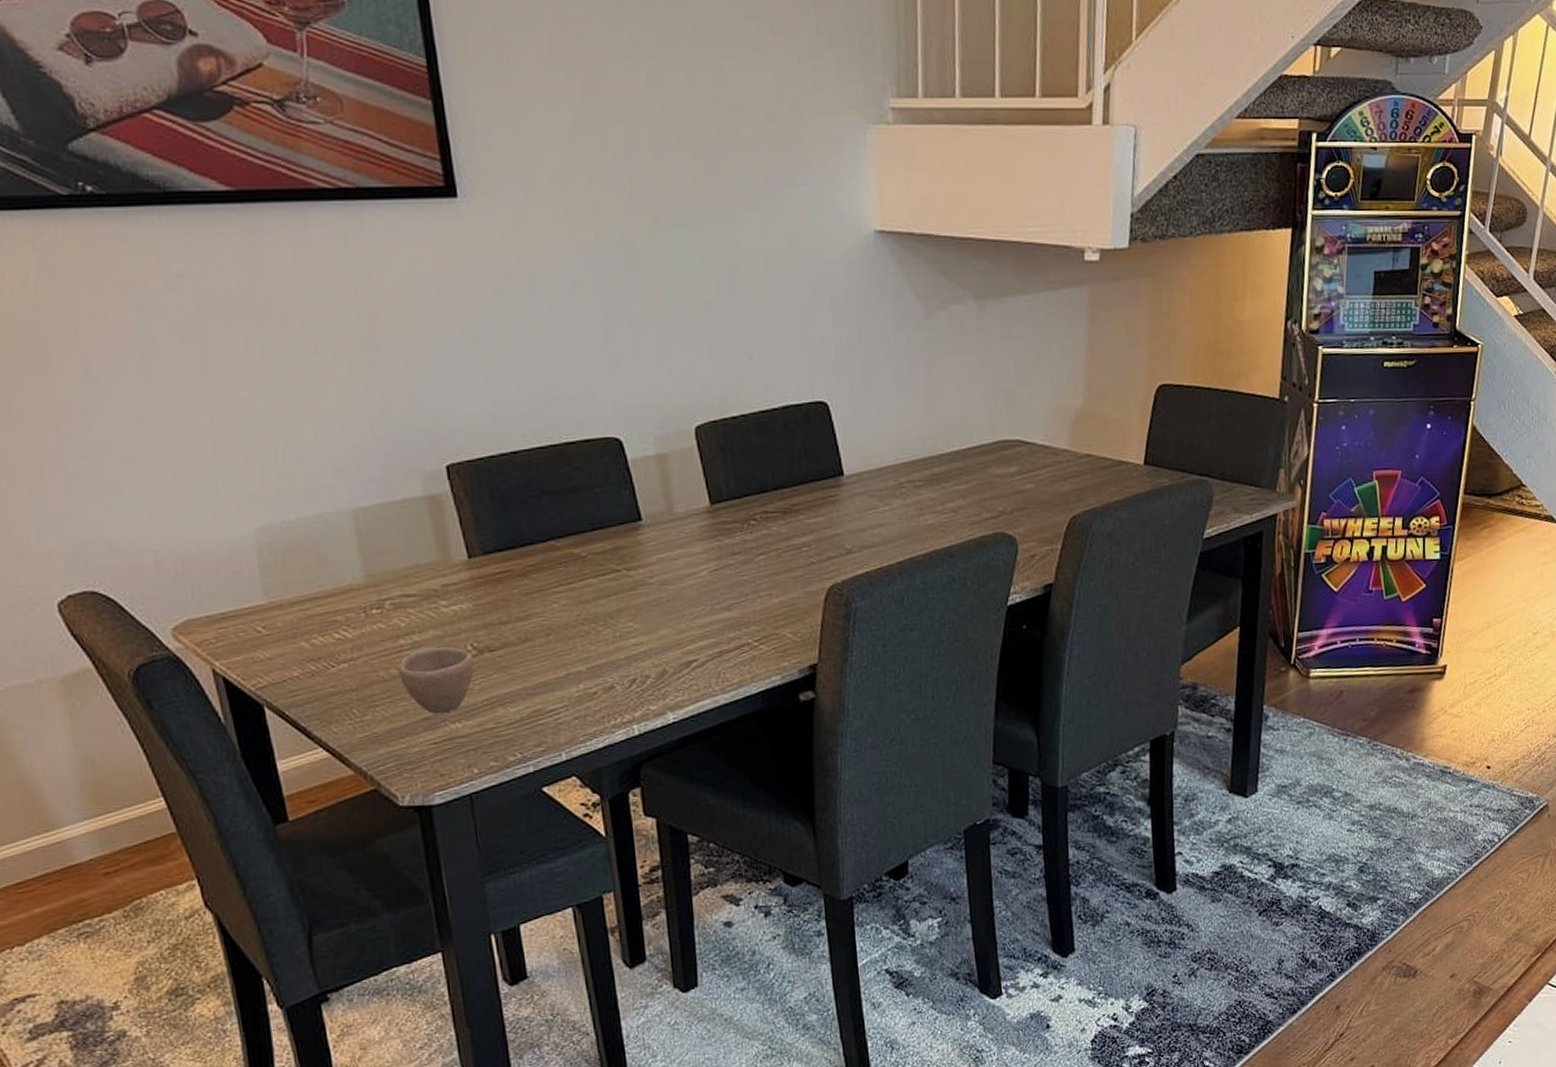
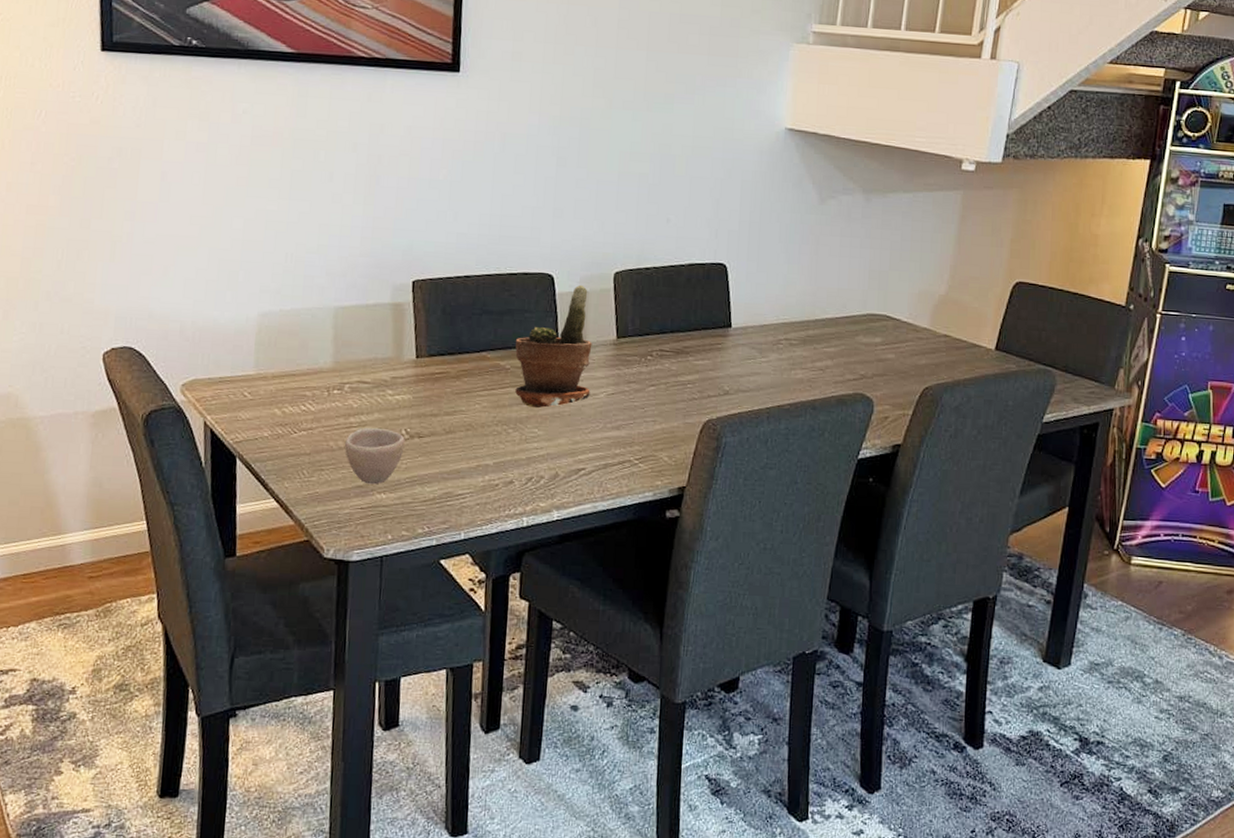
potted plant: none [587,446,689,599] -> present [515,284,592,409]

